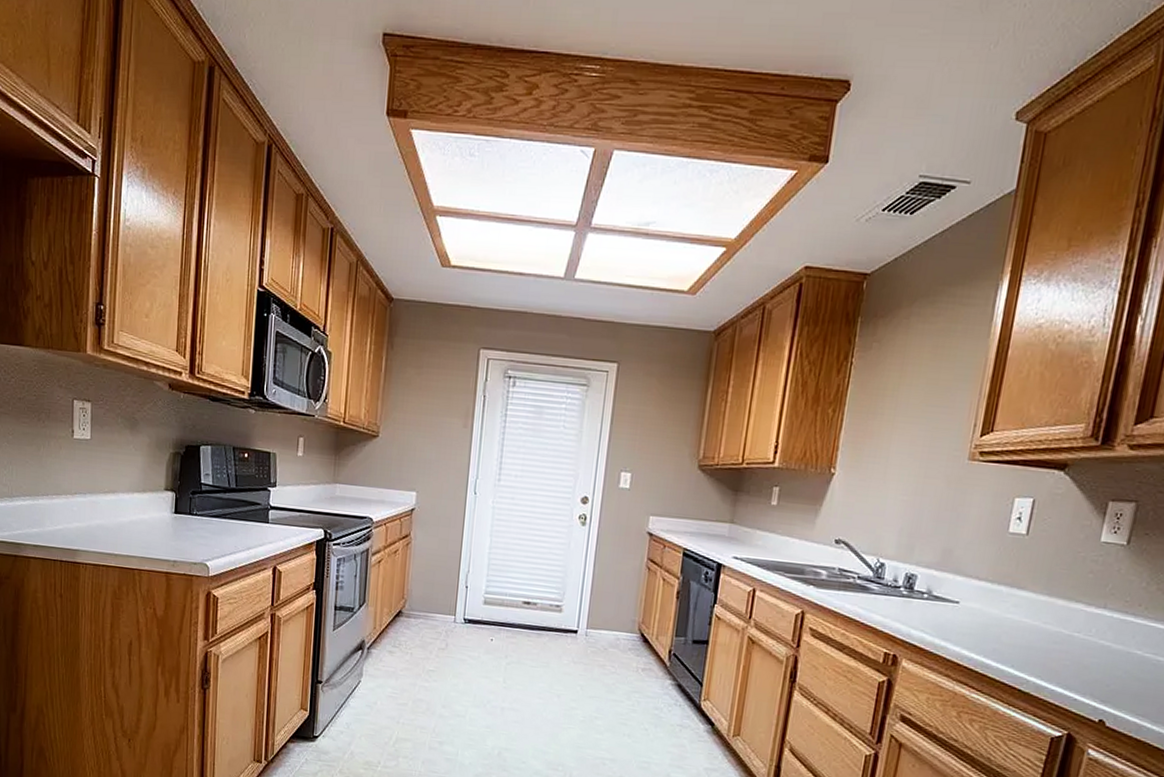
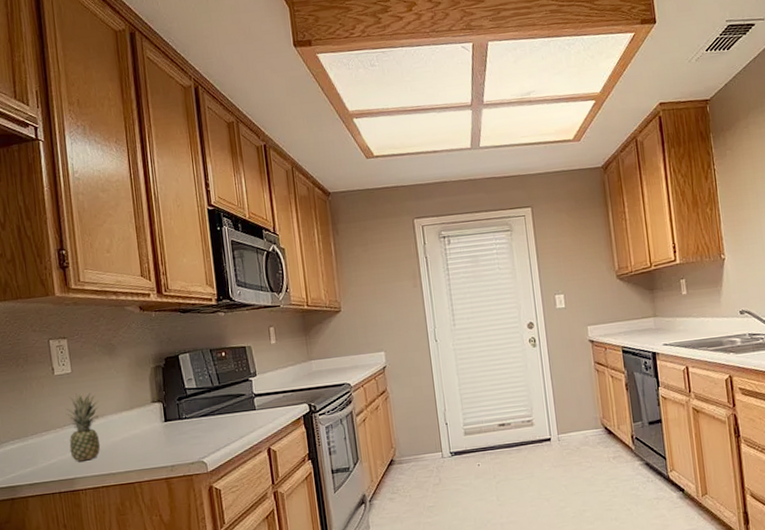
fruit: none [77,462,113,536] -> present [66,392,101,462]

